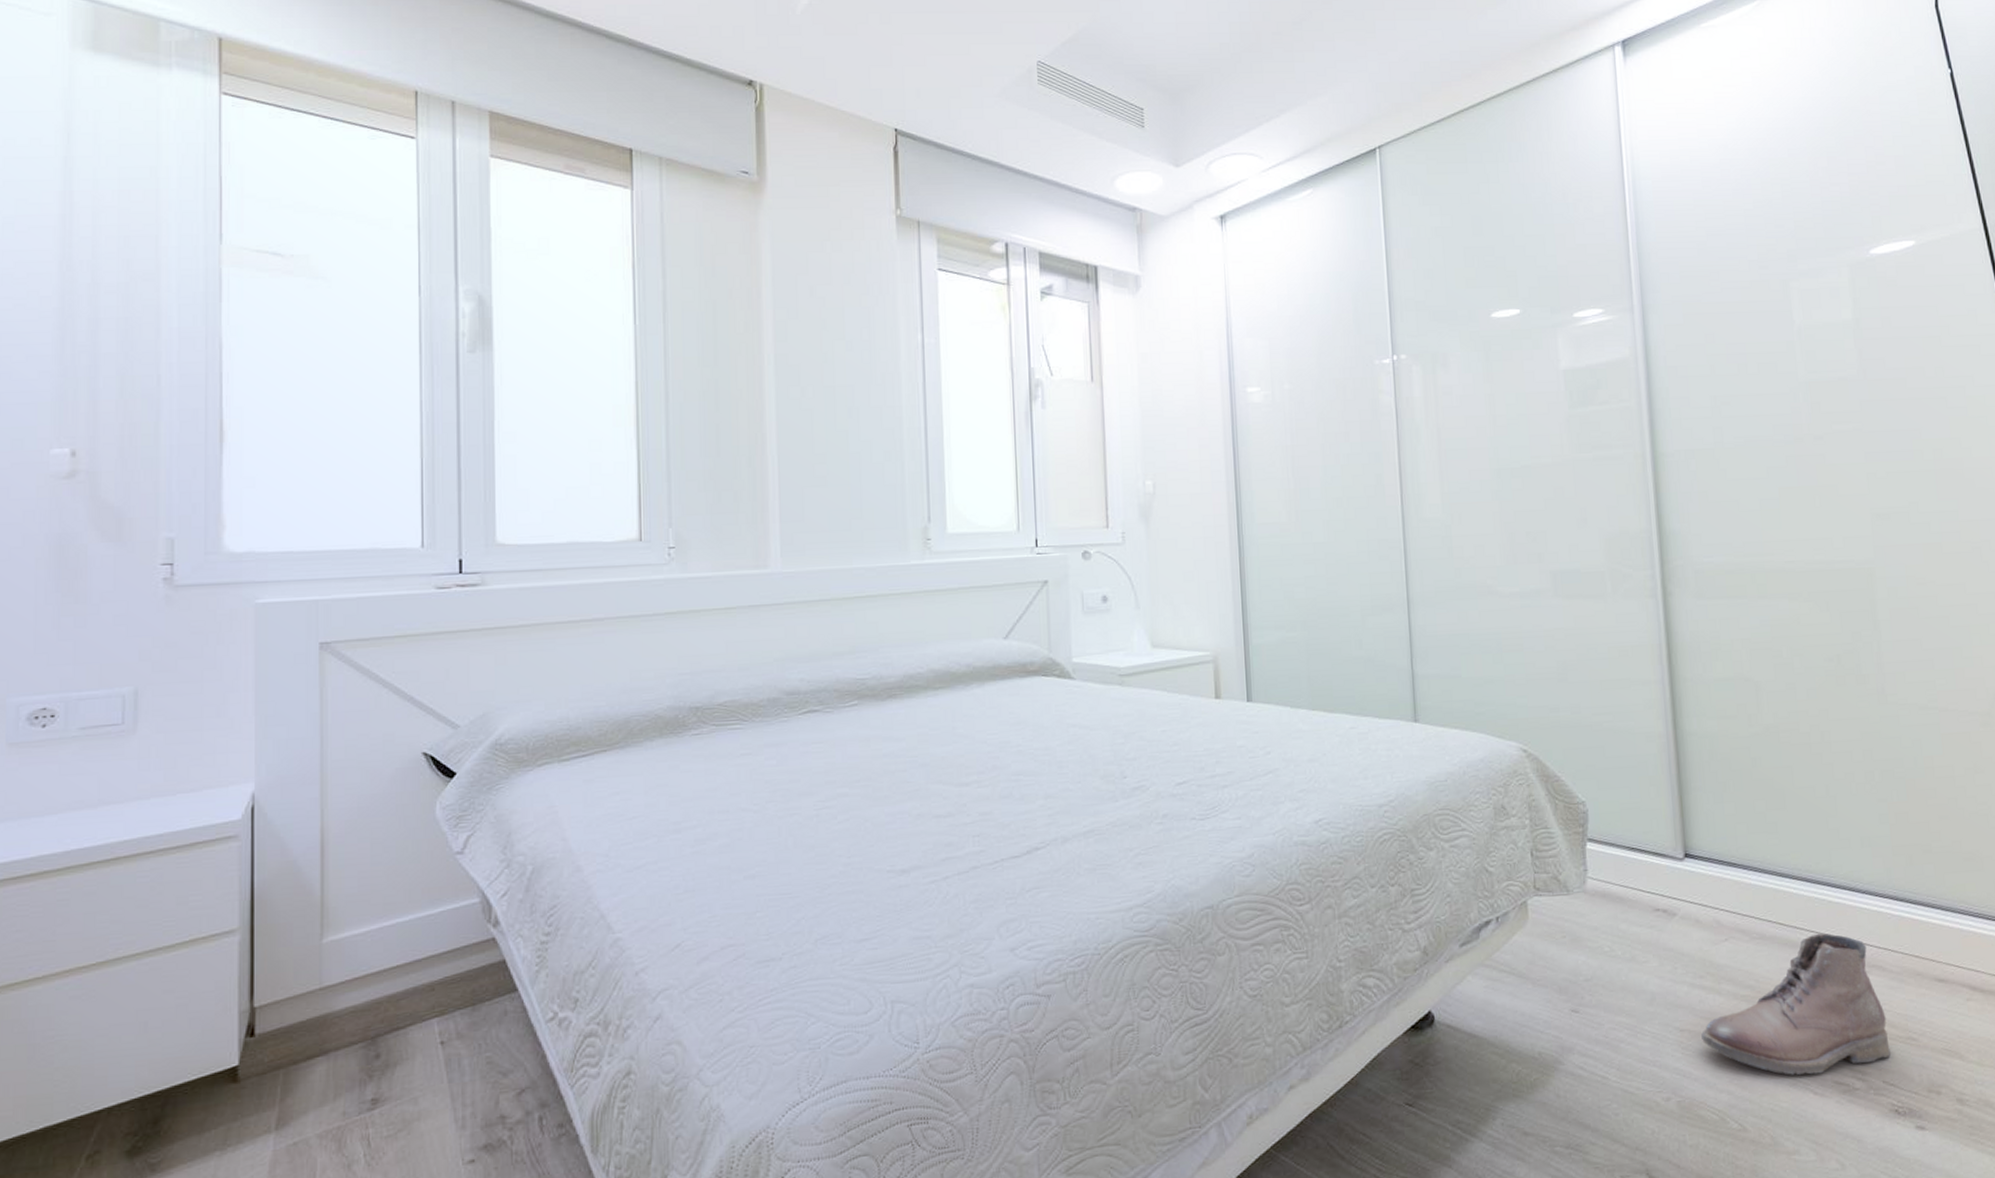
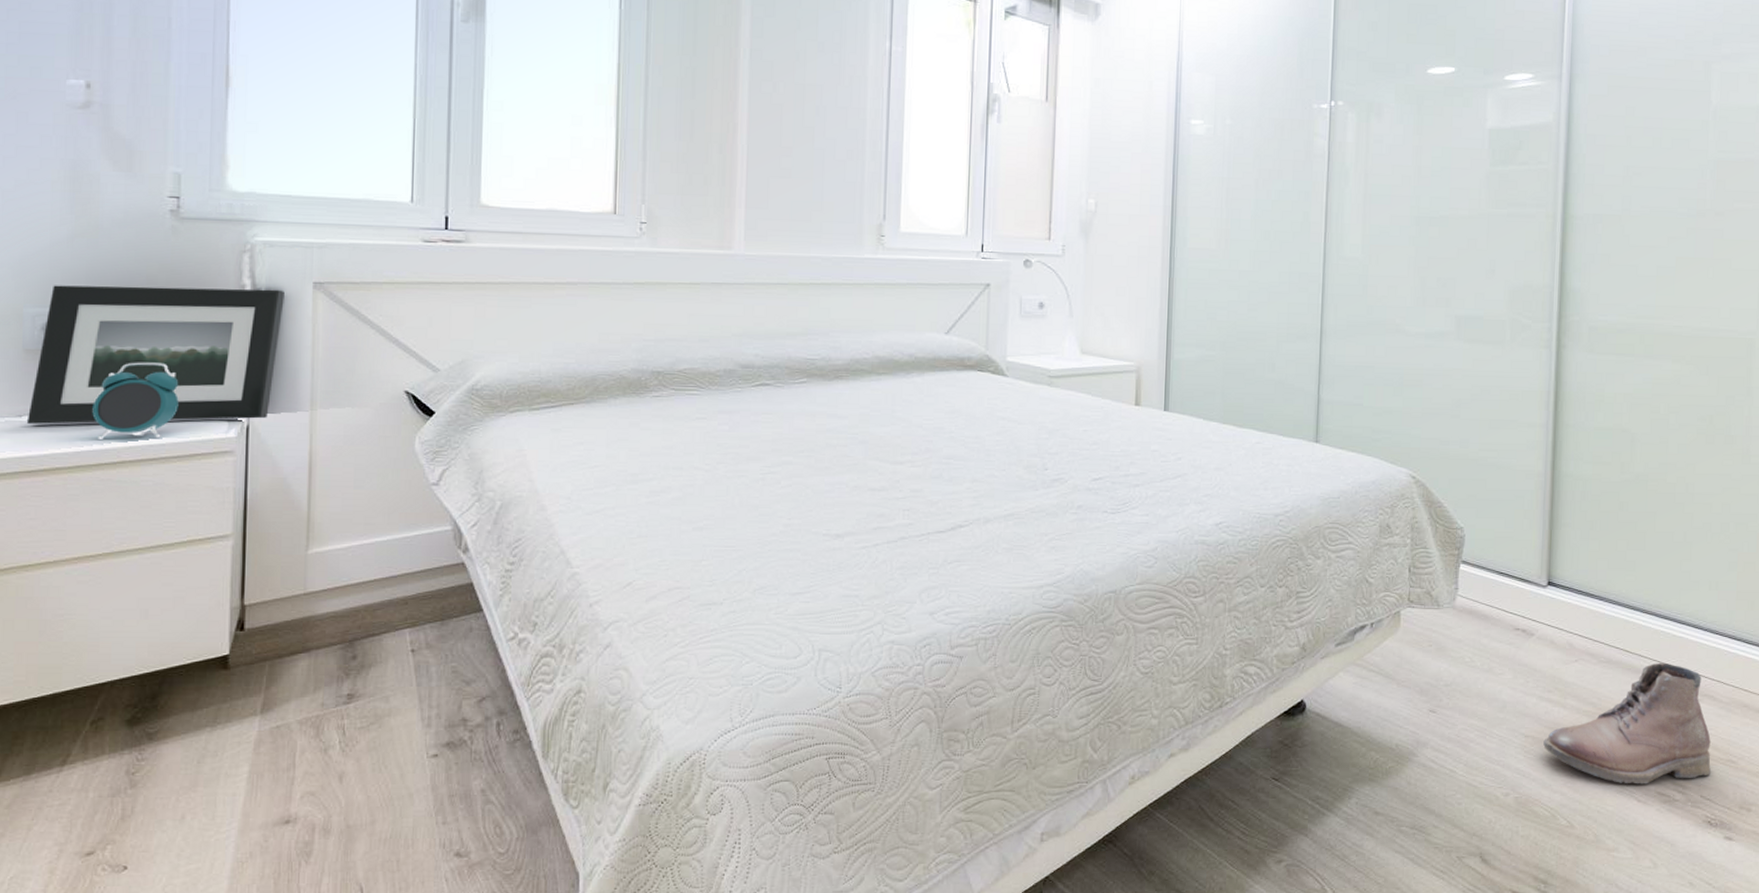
picture frame: none [11,654,289,825] -> present [26,285,284,424]
alarm clock: none [83,744,177,835] -> present [92,362,179,439]

